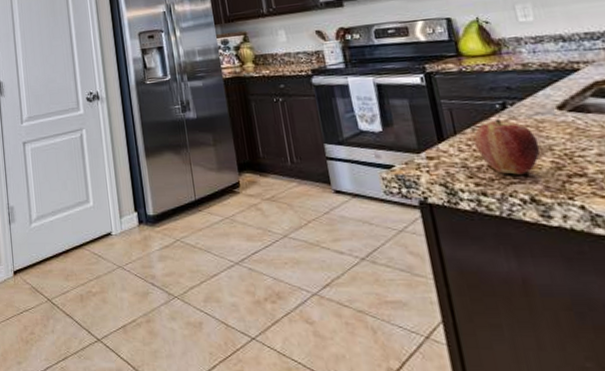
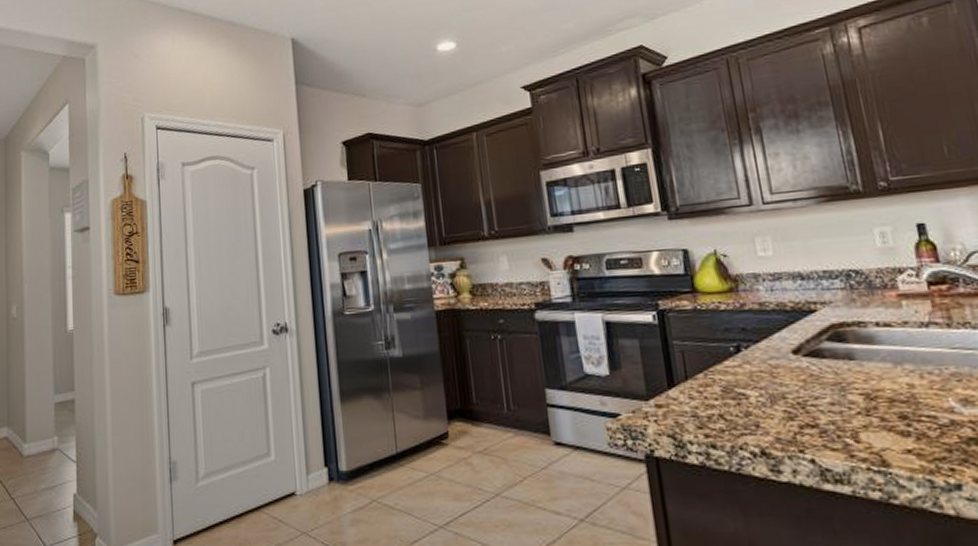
apple: present [474,118,540,175] -> none [706,363,773,425]

